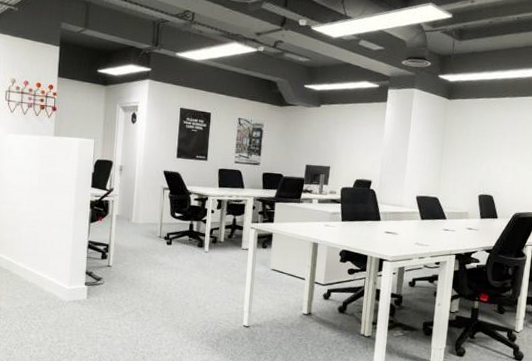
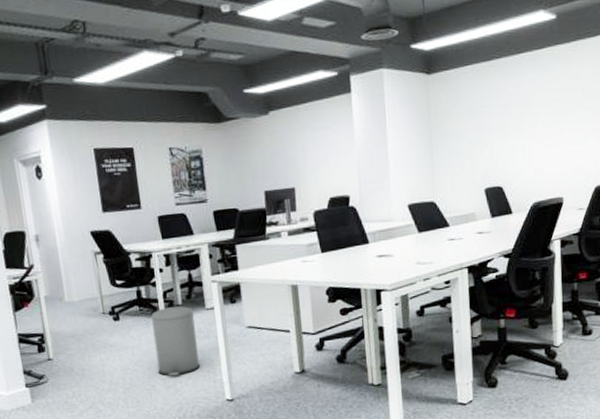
pedal bin: none [193,242,231,299] -> present [151,306,200,376]

